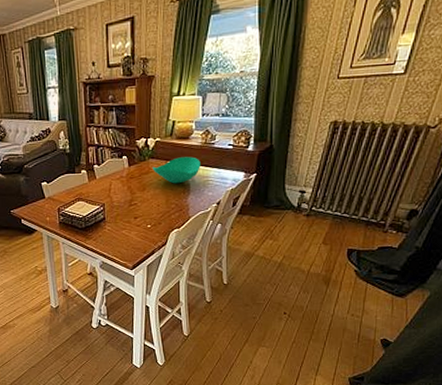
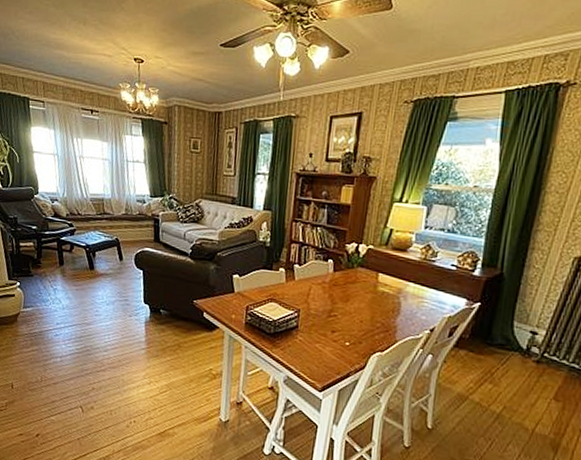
table top decor: present [152,157,200,184] -> none [360,270,417,300]

